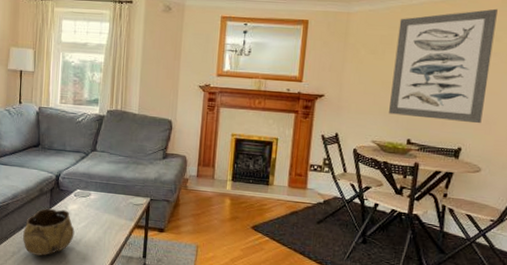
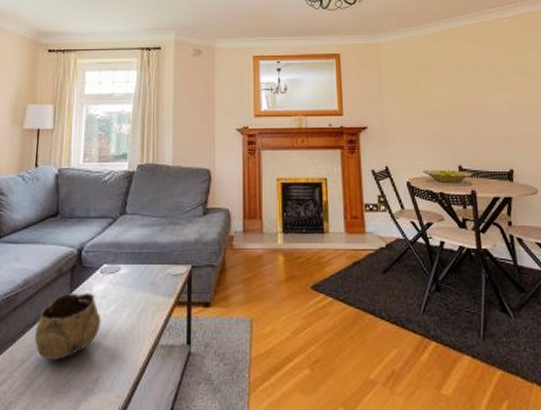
wall art: present [389,8,498,124] -> none [426,31,526,143]

